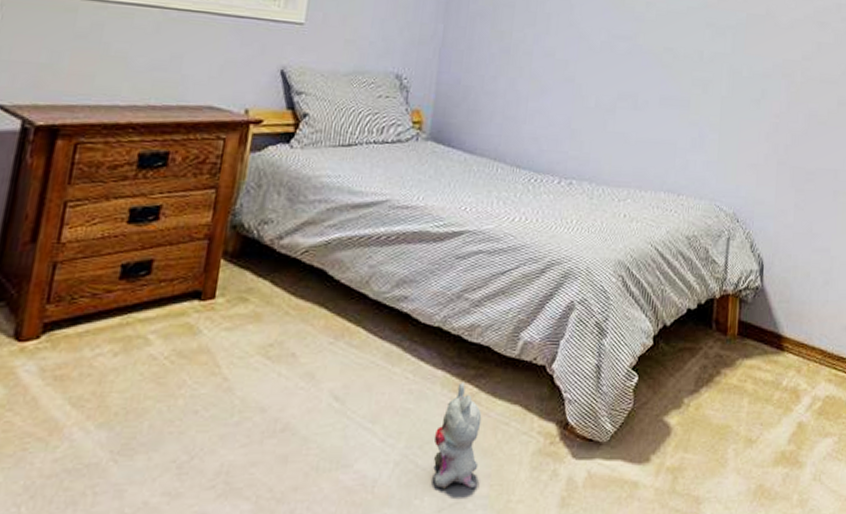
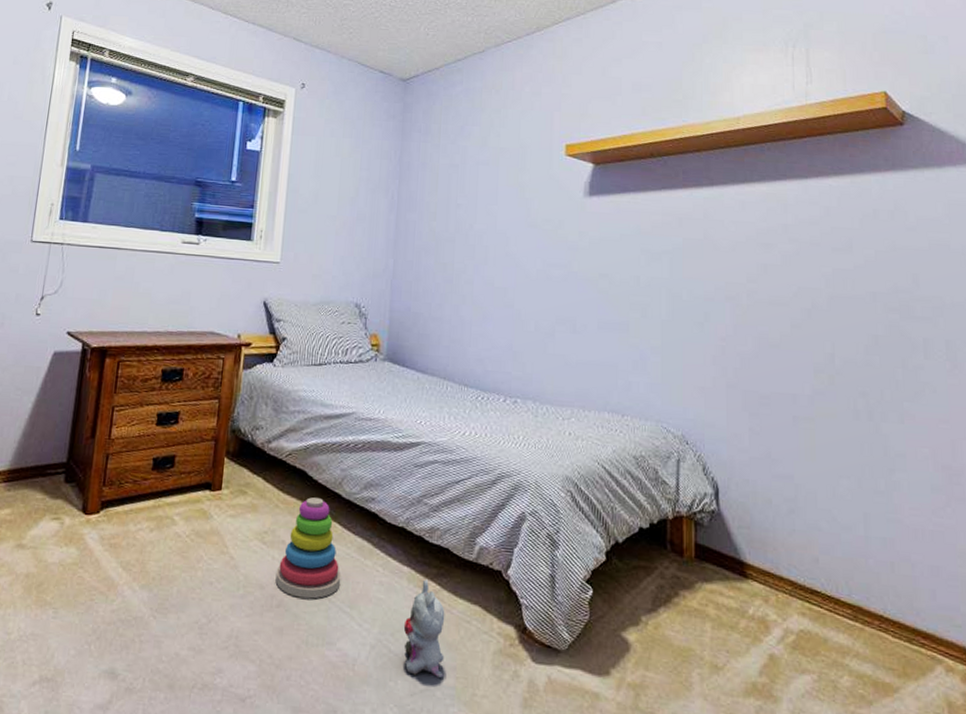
stacking toy: none [281,300,364,418] -> present [275,497,341,599]

